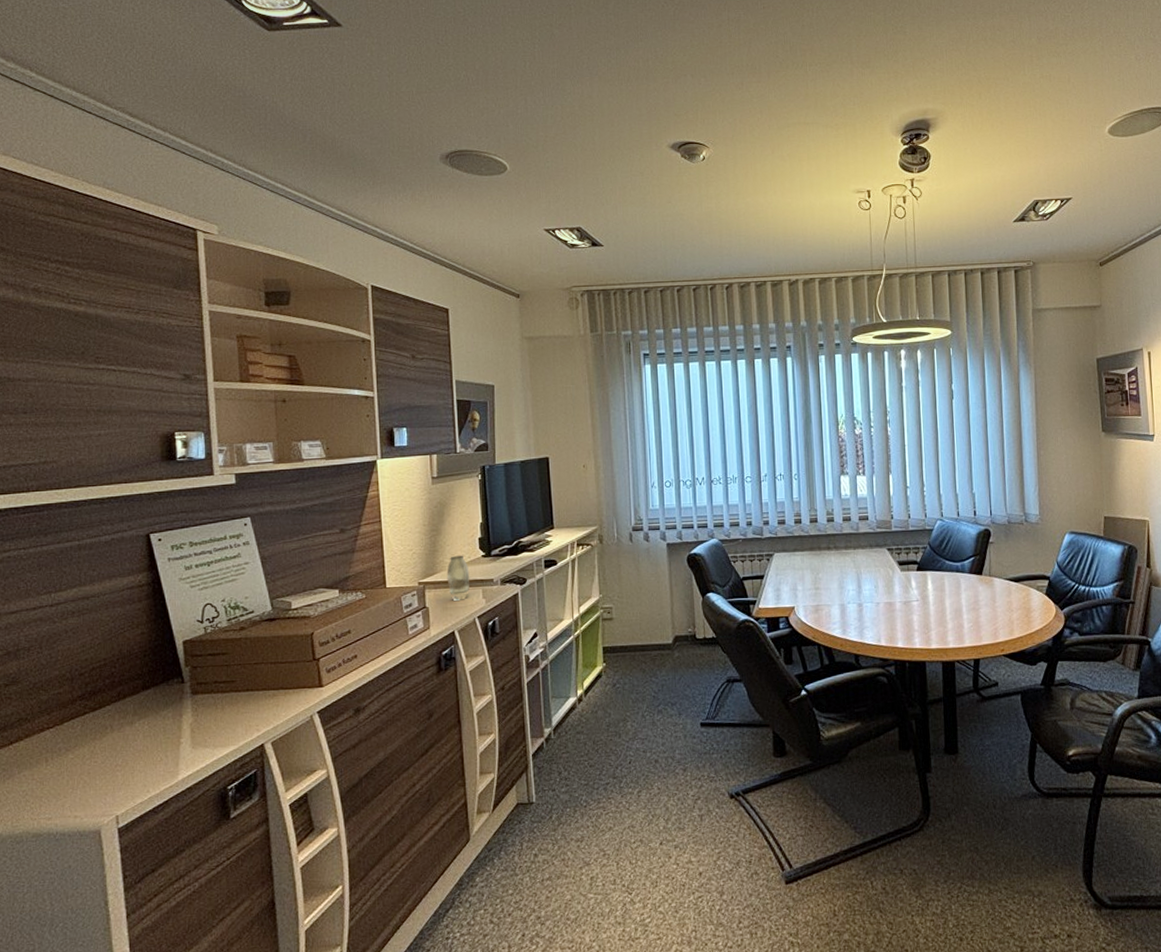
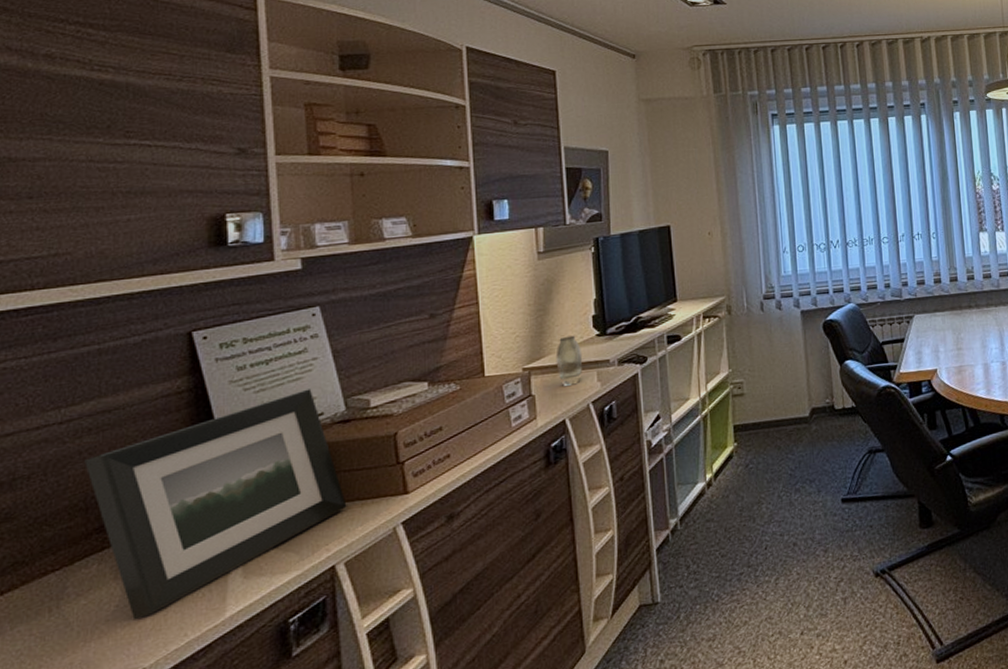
picture frame: none [70,589,273,775] -> present [84,389,347,620]

